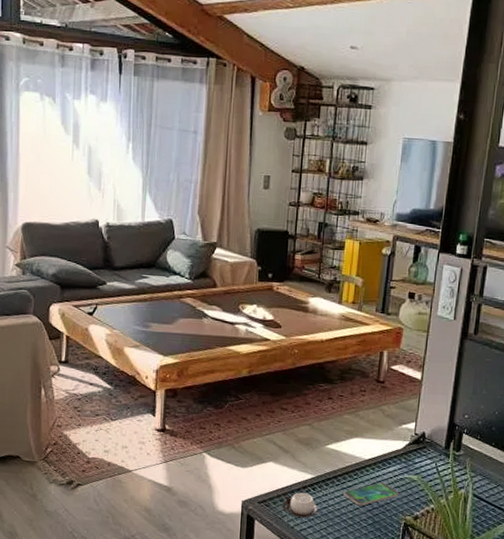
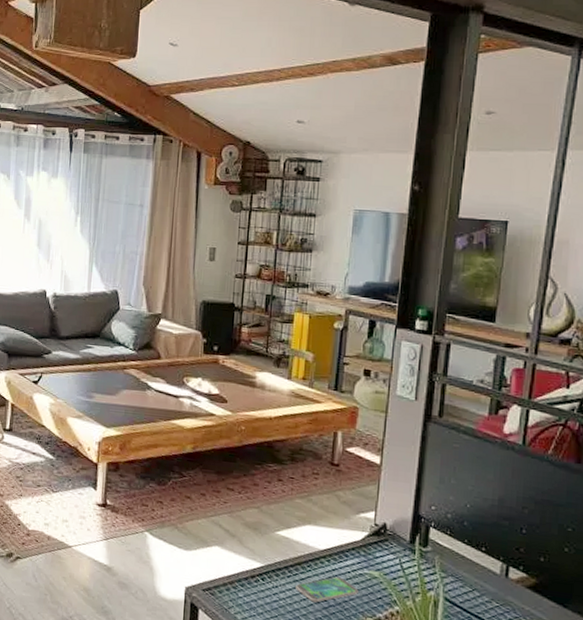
cup: present [282,492,321,518] -> none [228,582,272,611]

